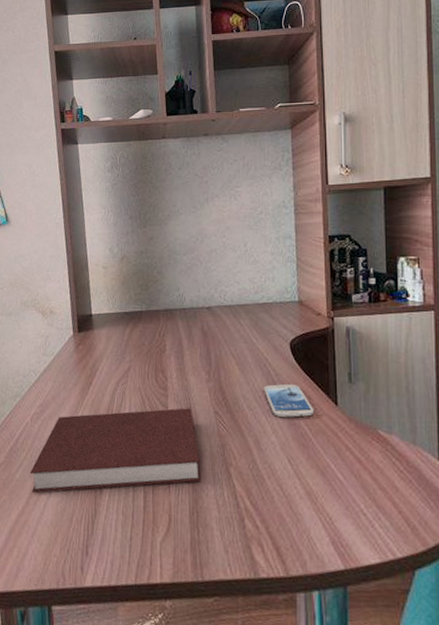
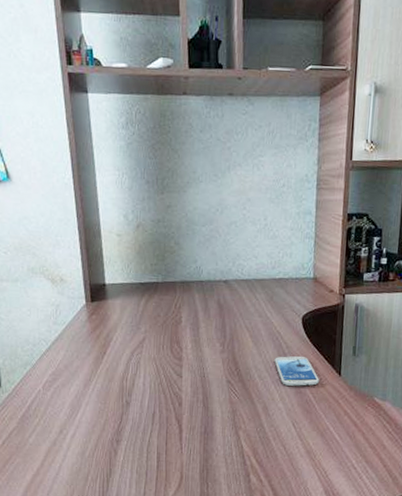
notebook: present [29,408,202,493] -> none [43,377,213,455]

